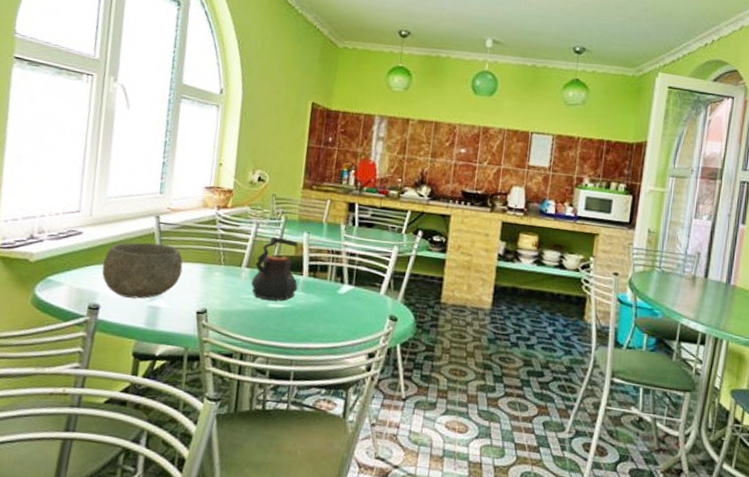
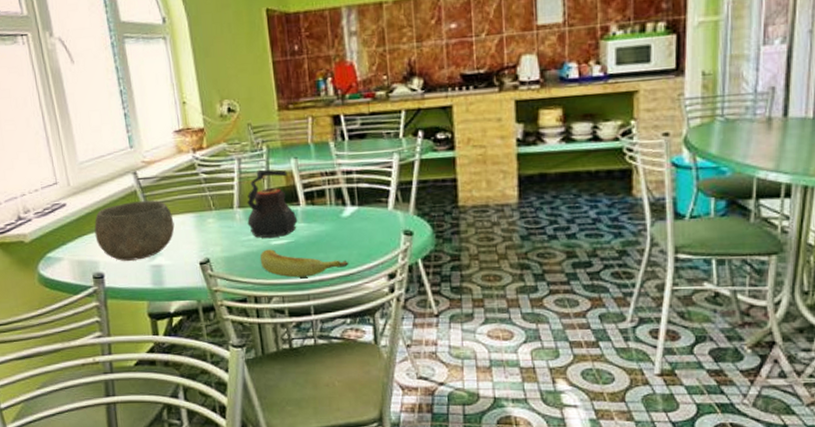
banana: none [254,310,335,344] -> present [260,249,349,278]

